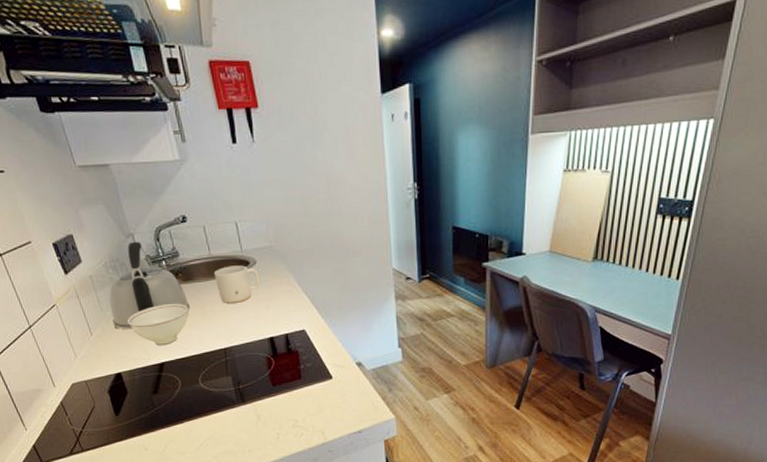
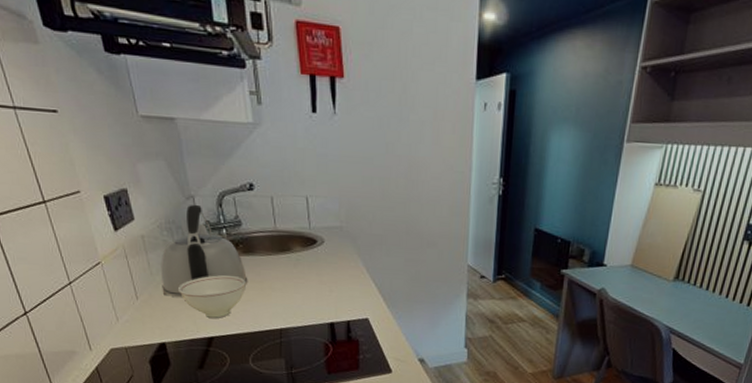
mug: present [213,265,261,303] -> none [277,242,327,283]

